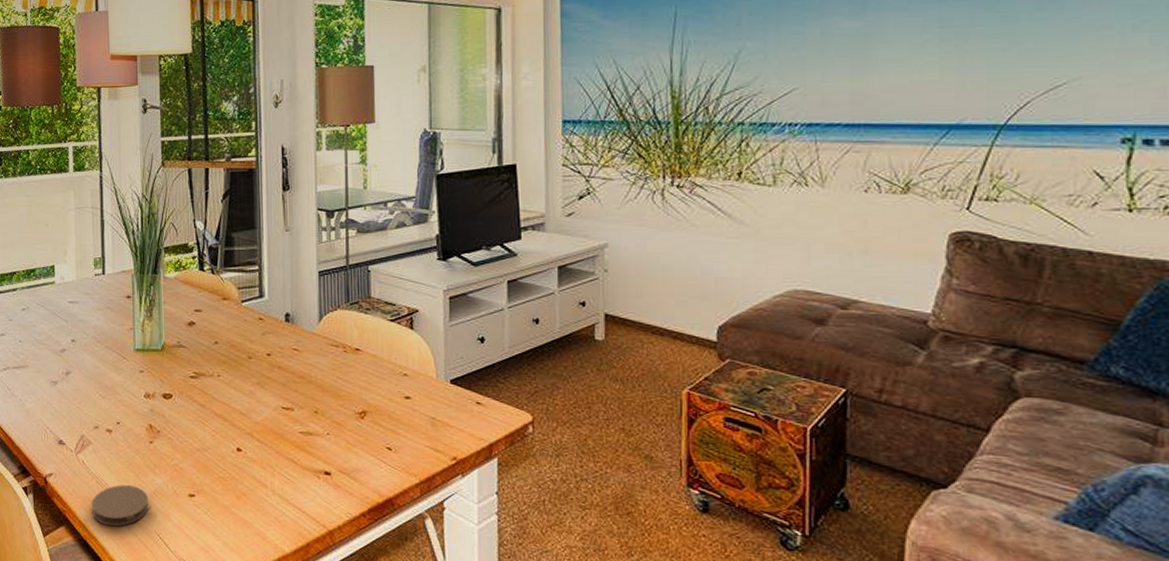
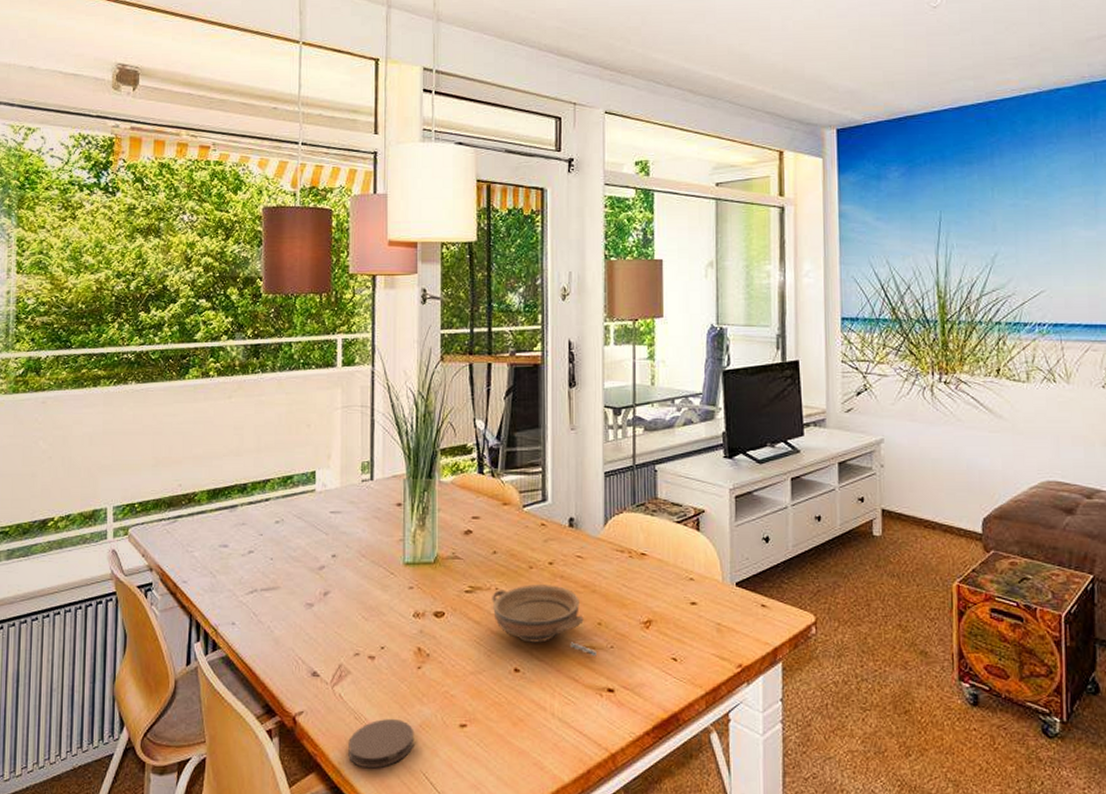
bowl: none [215,373,314,442] -> present [492,584,597,657]

